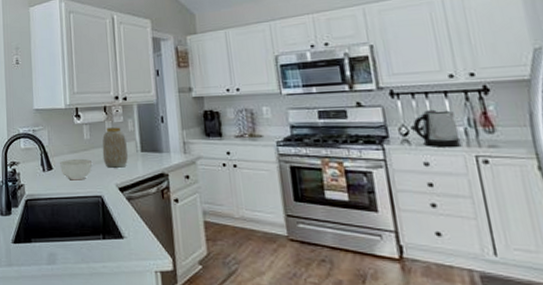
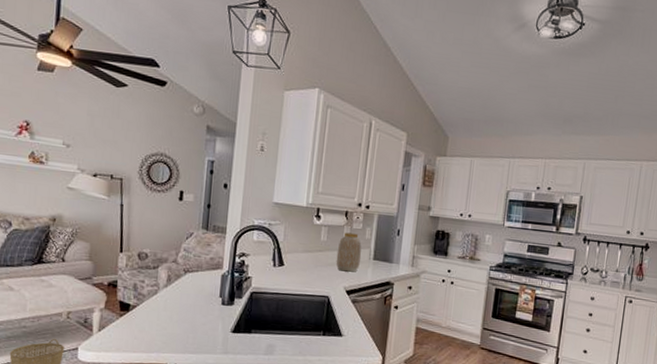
bowl: present [60,159,92,181] -> none [292,258,324,280]
kettle: present [413,109,461,149] -> none [591,256,621,289]

